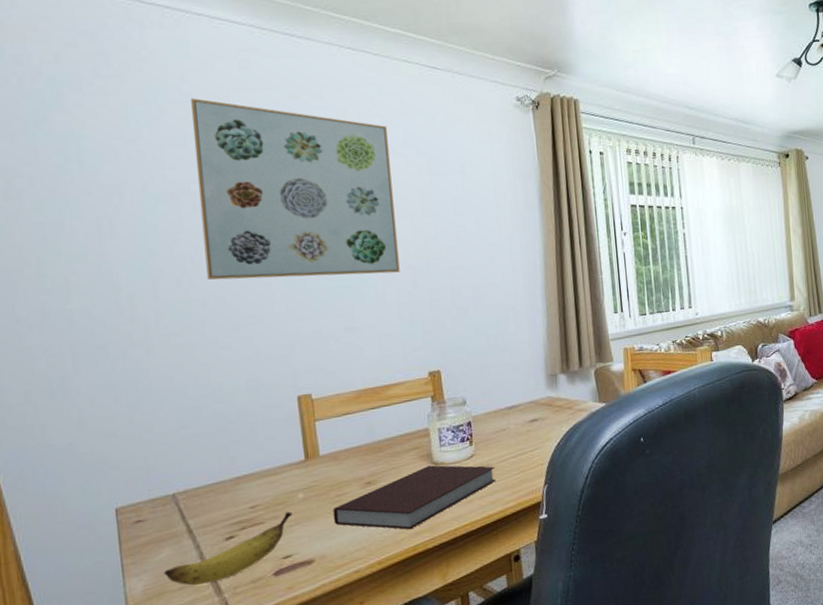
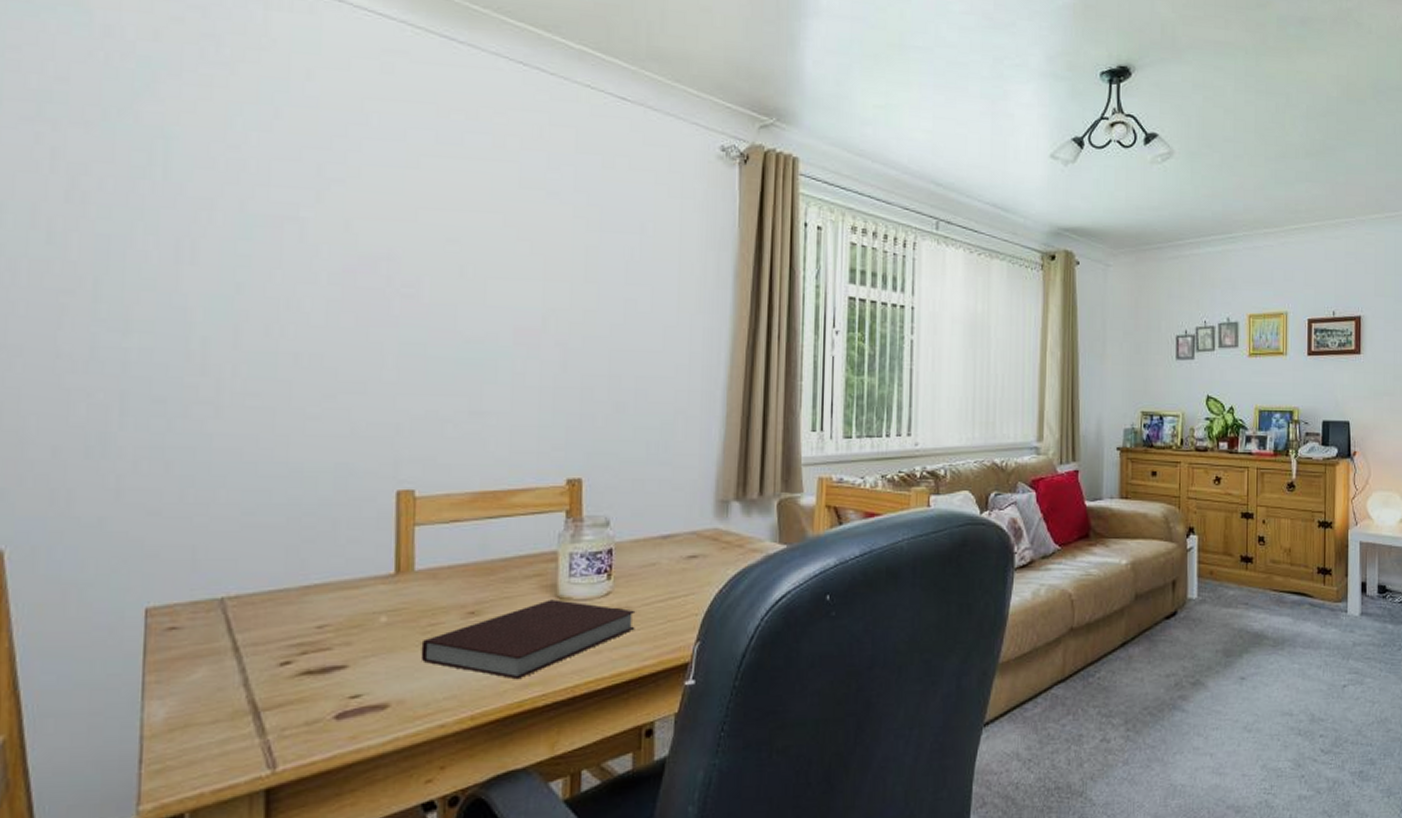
banana: present [164,511,293,586] -> none [195,638,370,720]
wall art: present [191,98,400,280] -> none [304,102,554,348]

